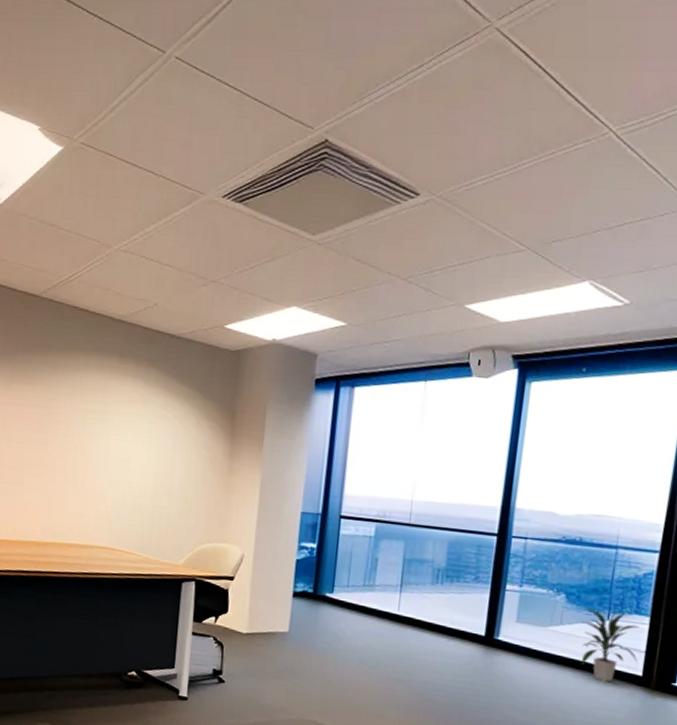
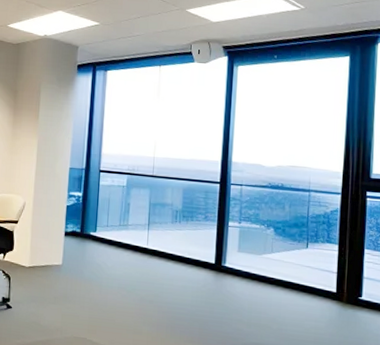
indoor plant: present [581,609,640,682] -> none [287,240,332,298]

